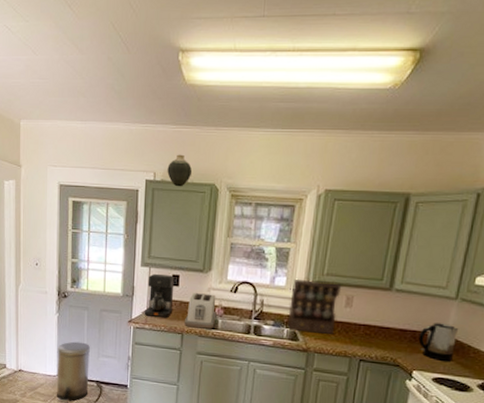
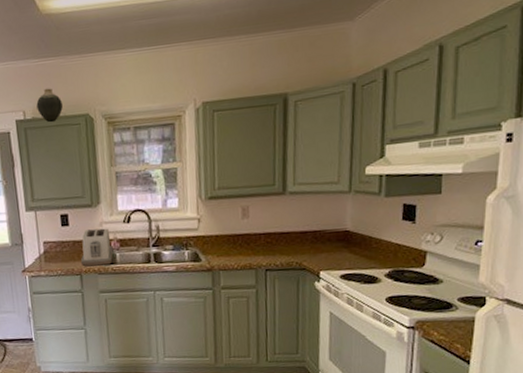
coffee maker: present [144,273,175,318] -> none [36,215,68,262]
spice rack: present [287,280,340,334] -> none [185,195,235,251]
kettle: present [418,323,459,361] -> none [319,218,358,257]

